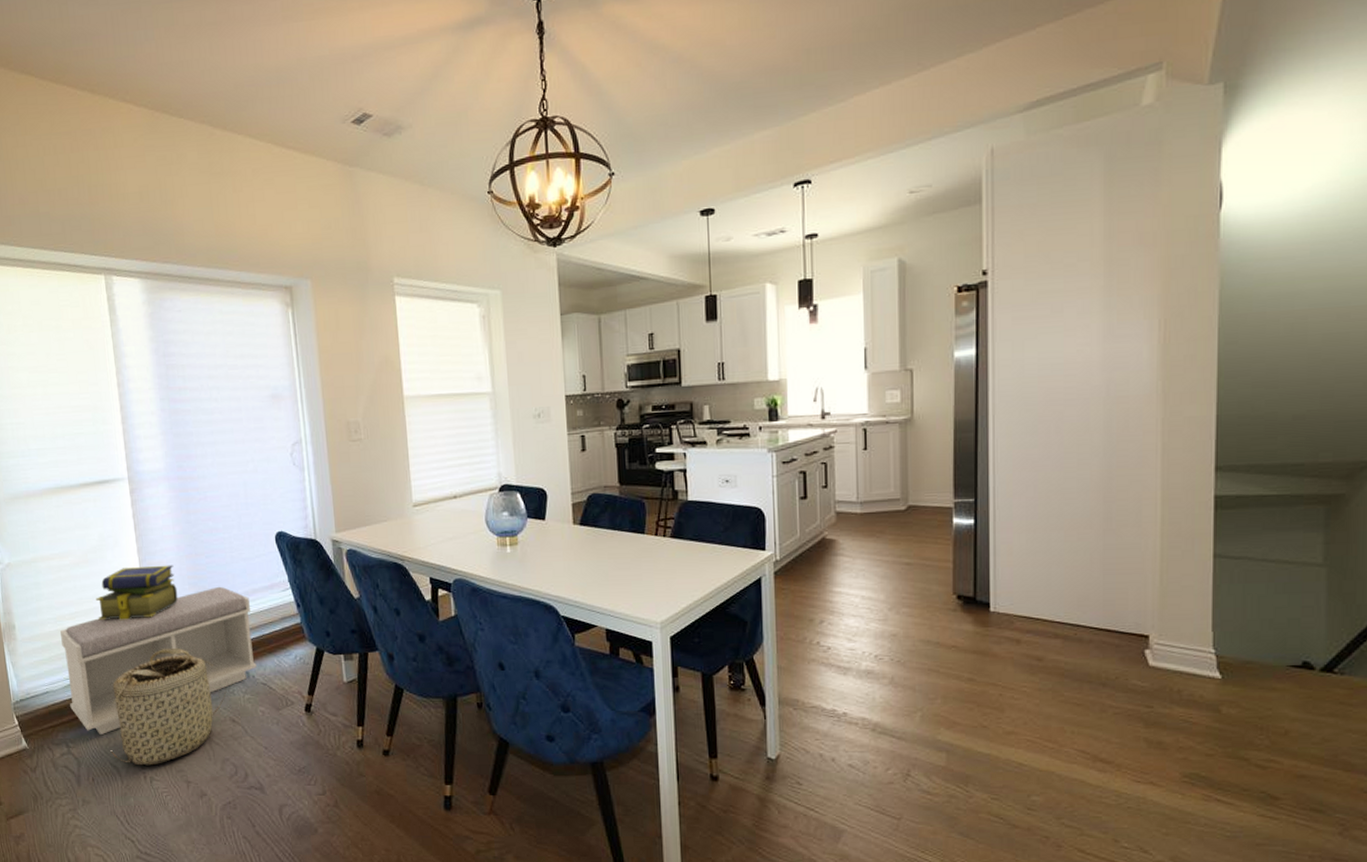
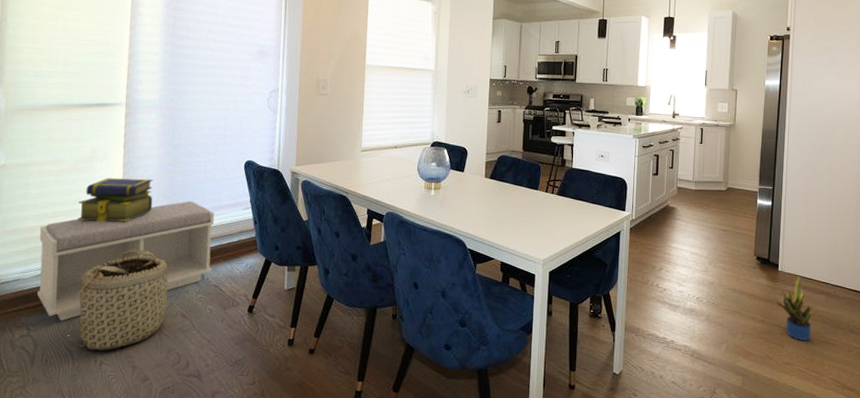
potted plant: none [989,615,1052,702] -> present [776,275,818,341]

